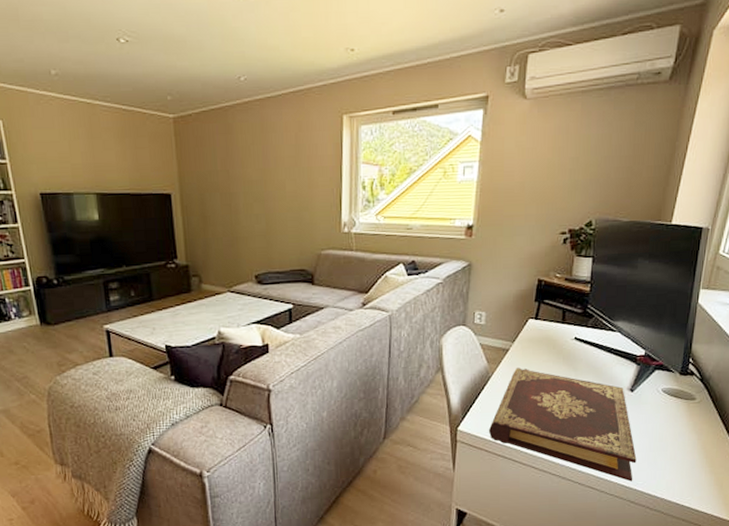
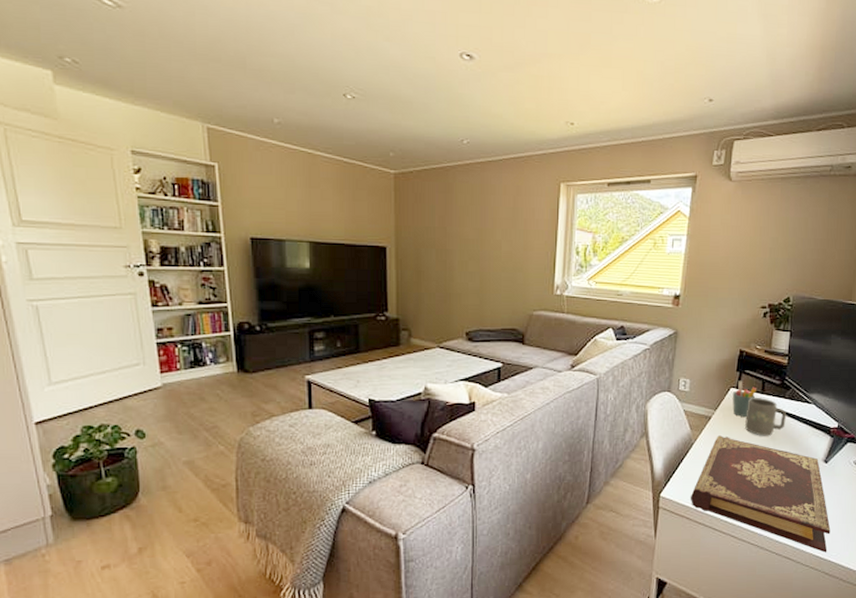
pen holder: none [530,311,556,348] -> present [732,380,756,417]
mug: none [545,328,589,367] -> present [745,398,786,436]

